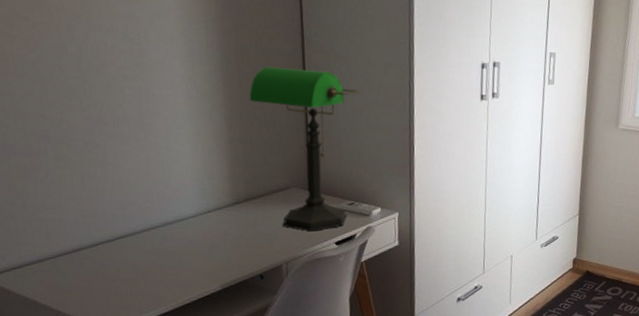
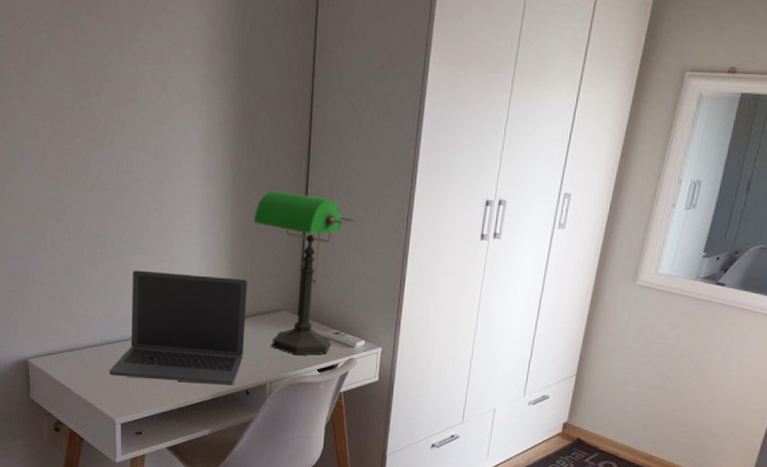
laptop: none [94,160,253,282] -> present [110,270,247,386]

